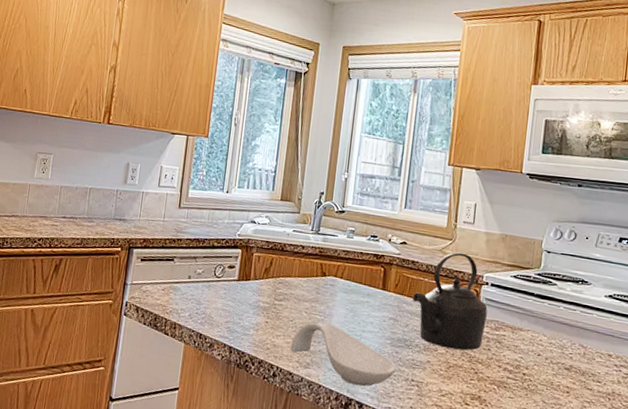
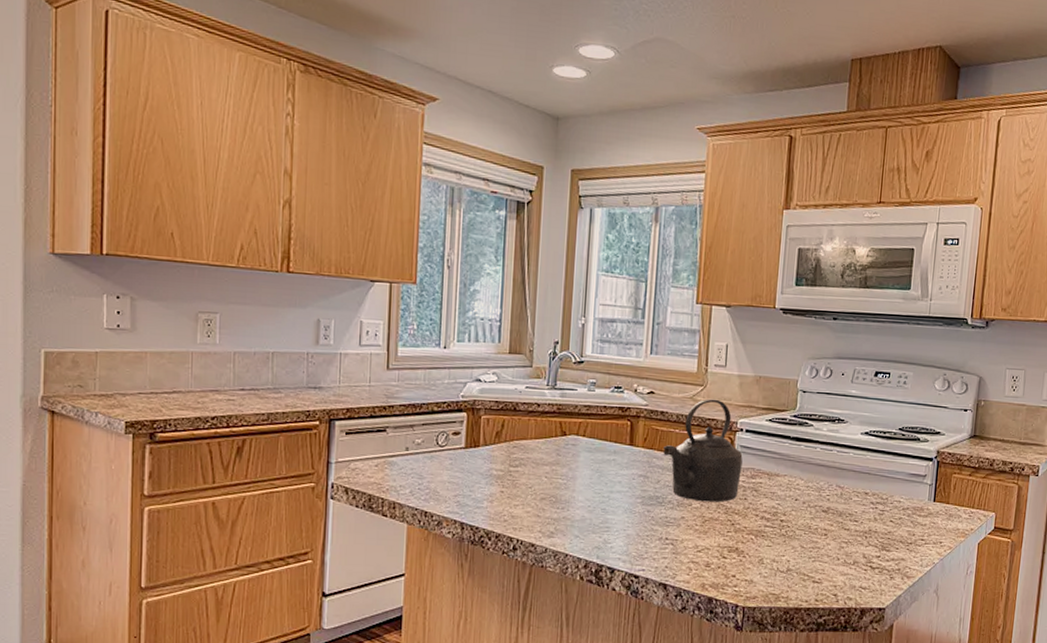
spoon rest: present [290,322,396,386] -> none [530,486,649,551]

